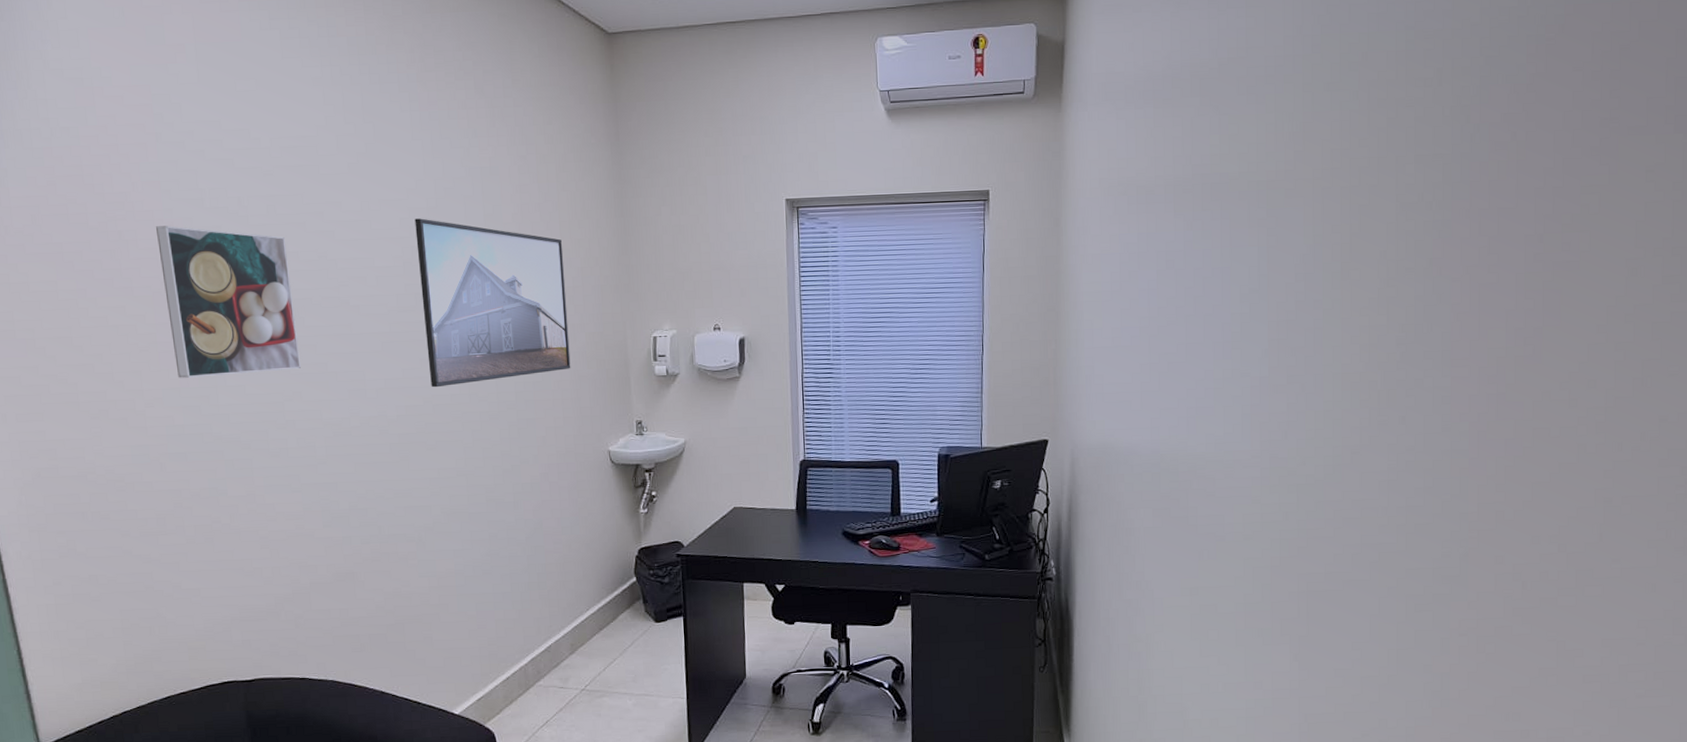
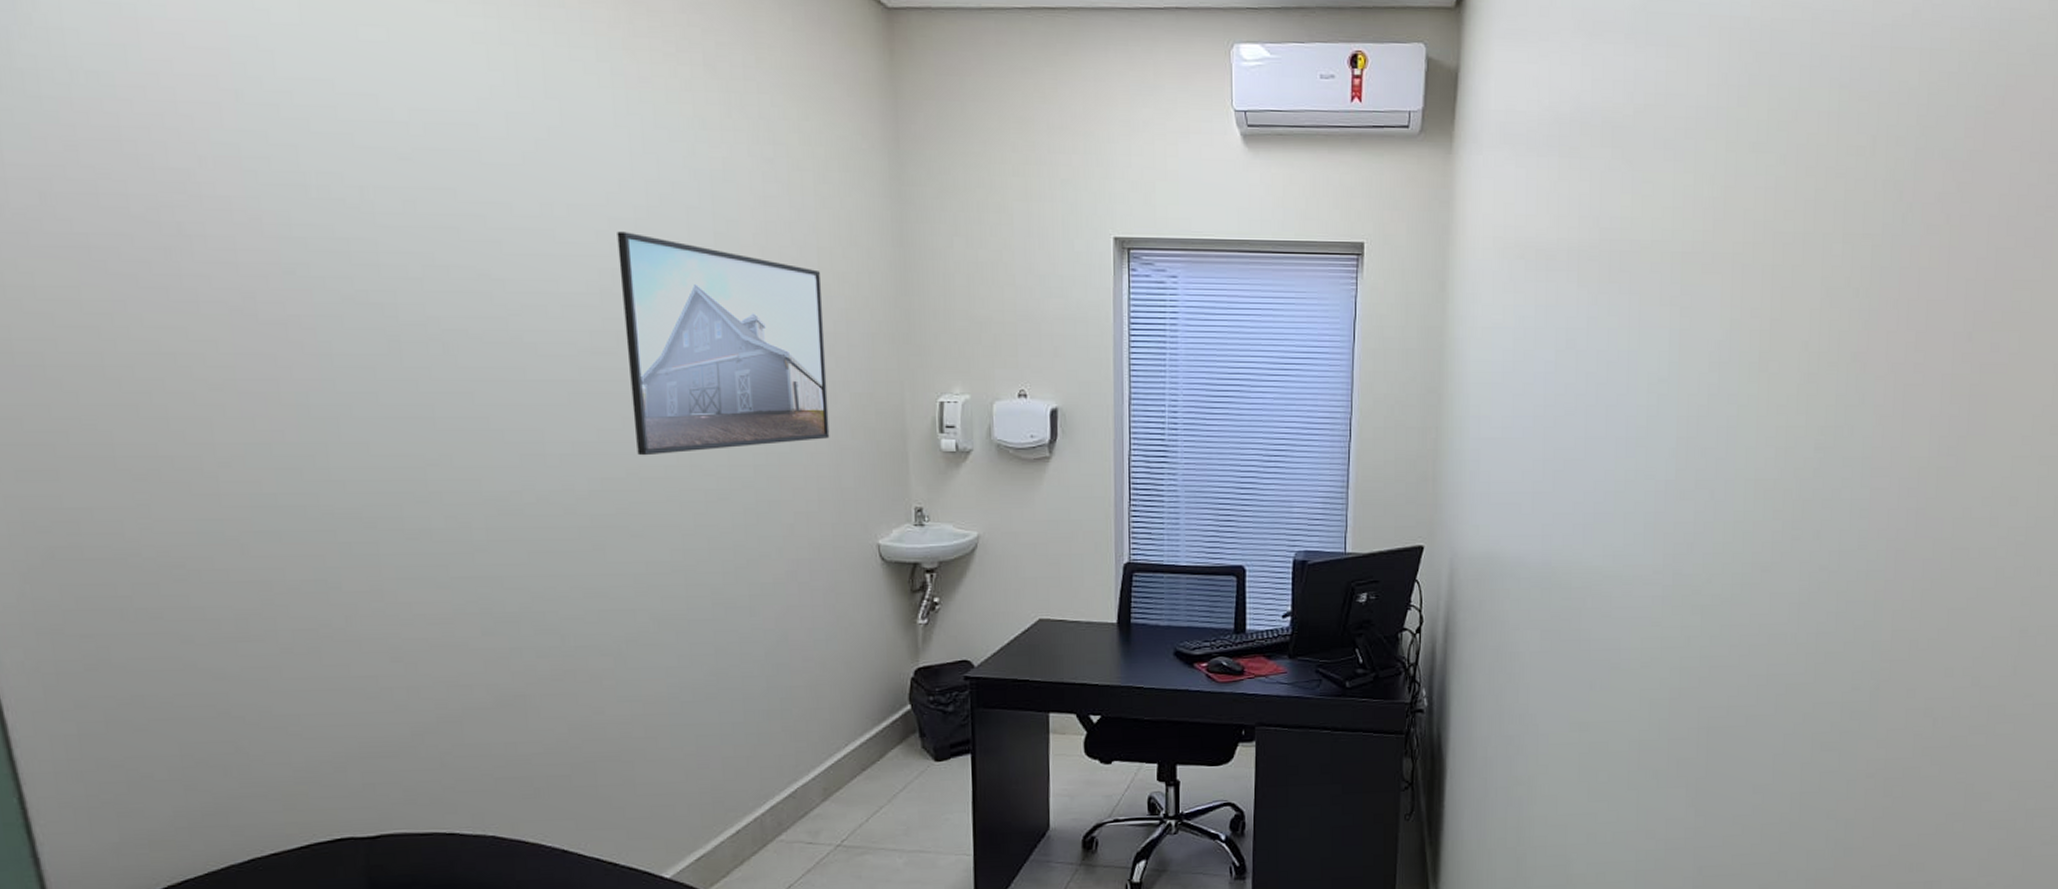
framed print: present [155,225,301,378] -> none [233,219,451,430]

